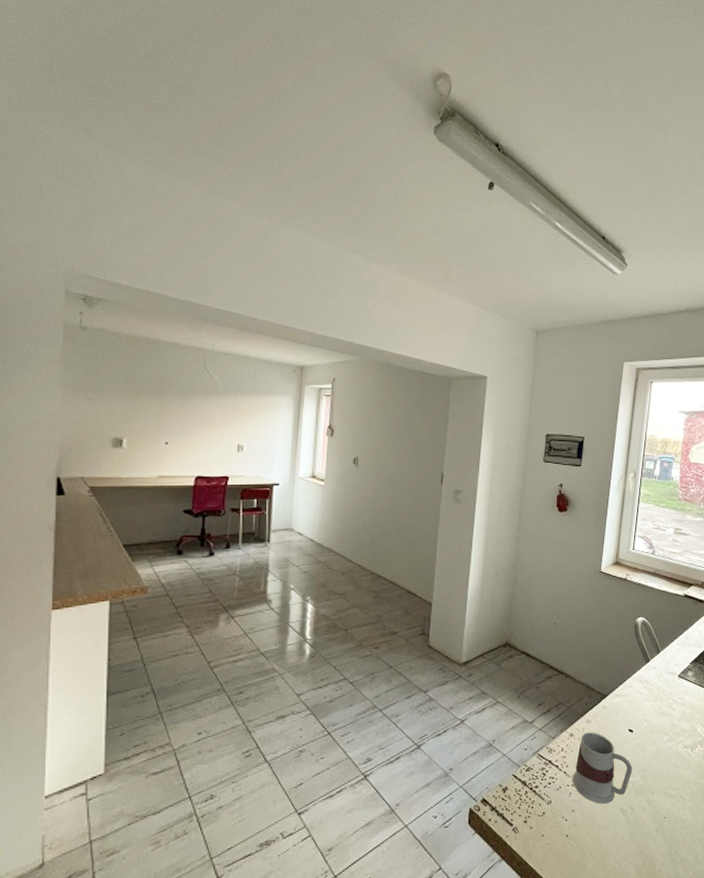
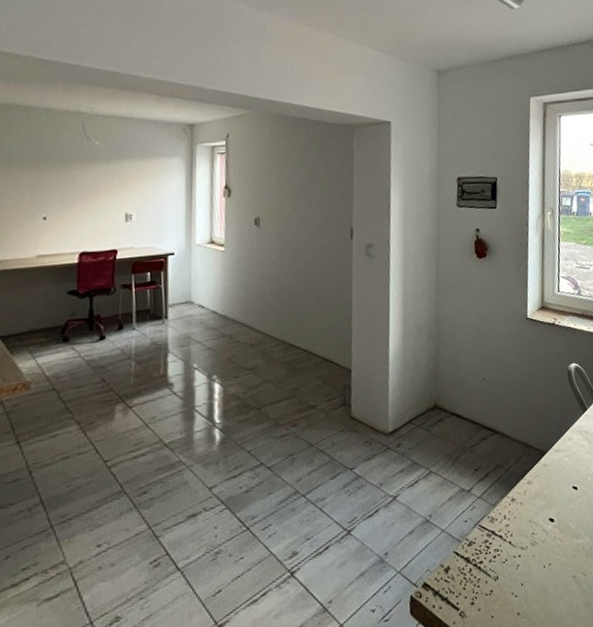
mug: present [572,732,633,804] -> none [518,494,581,574]

